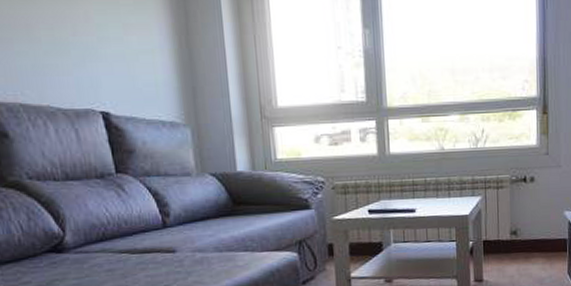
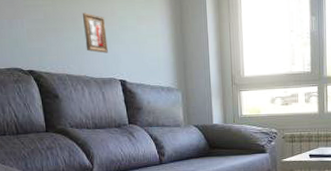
picture frame: none [42,17,82,75] -> present [83,12,108,53]

